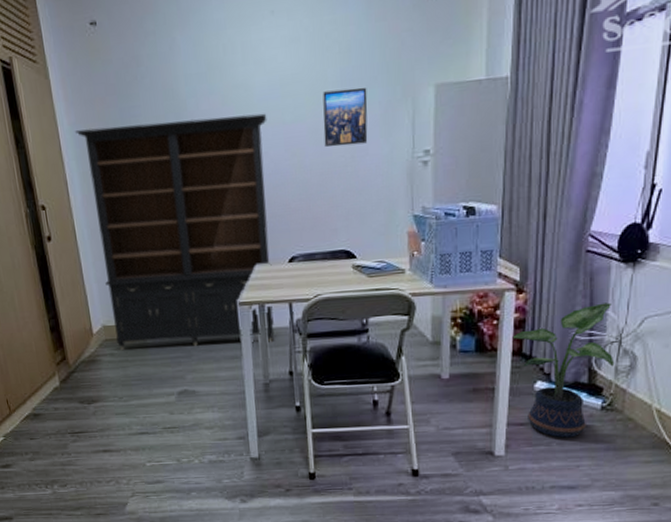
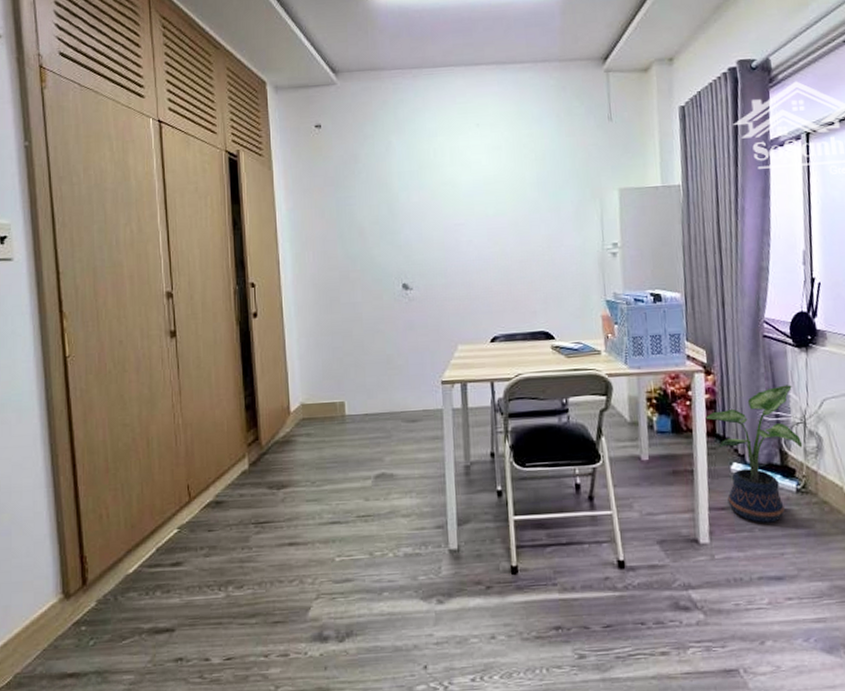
bookcase: present [74,113,275,351] -> none [291,207,476,431]
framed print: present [323,87,368,147] -> none [521,188,563,238]

